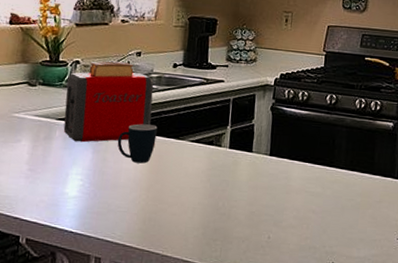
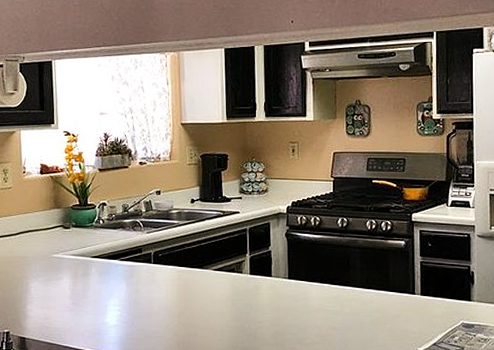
toaster: present [63,61,154,143] -> none [97,201,176,277]
mug: present [117,123,158,164] -> none [147,256,182,293]

